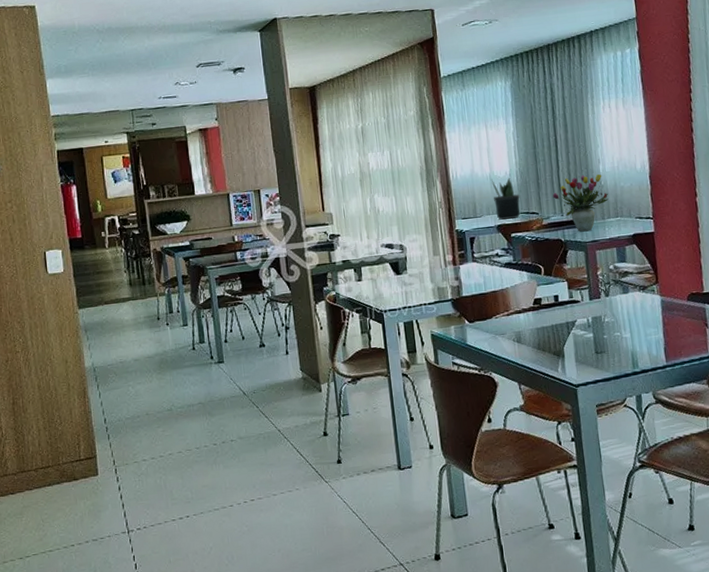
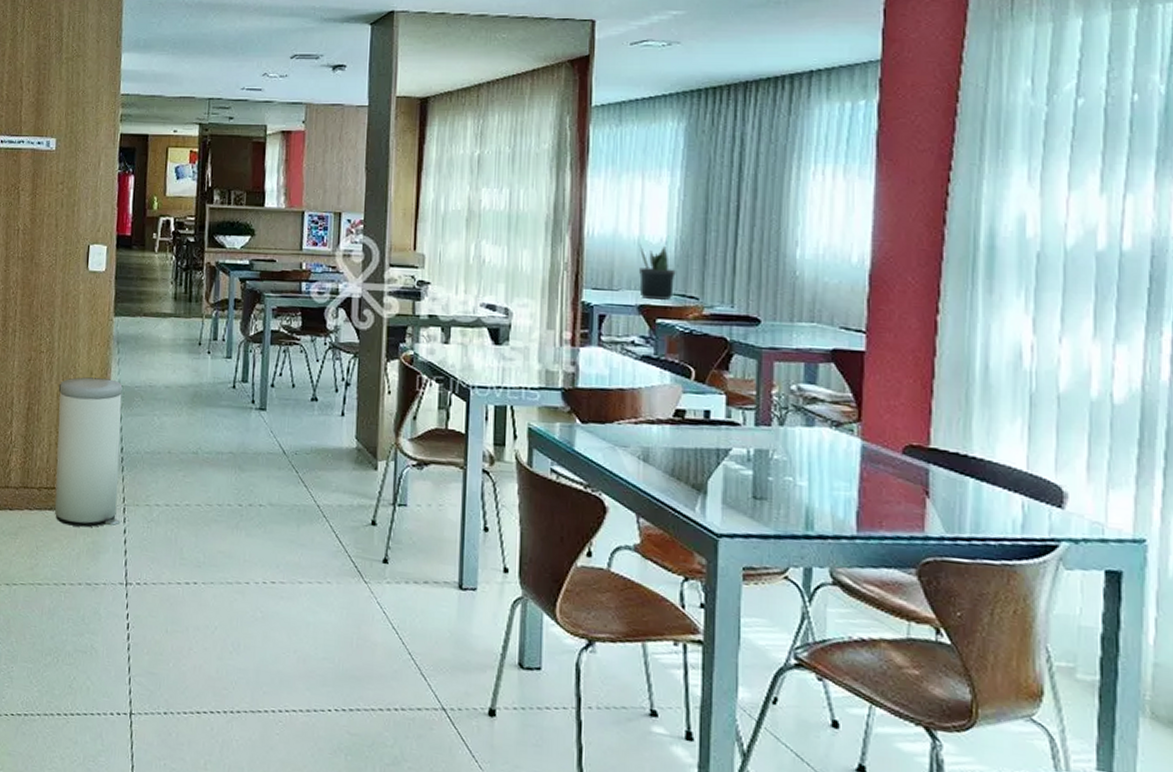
pedal bin: none [38,363,115,495] -> present [55,377,123,528]
flower arrangement: present [552,174,609,232] -> none [722,259,803,334]

